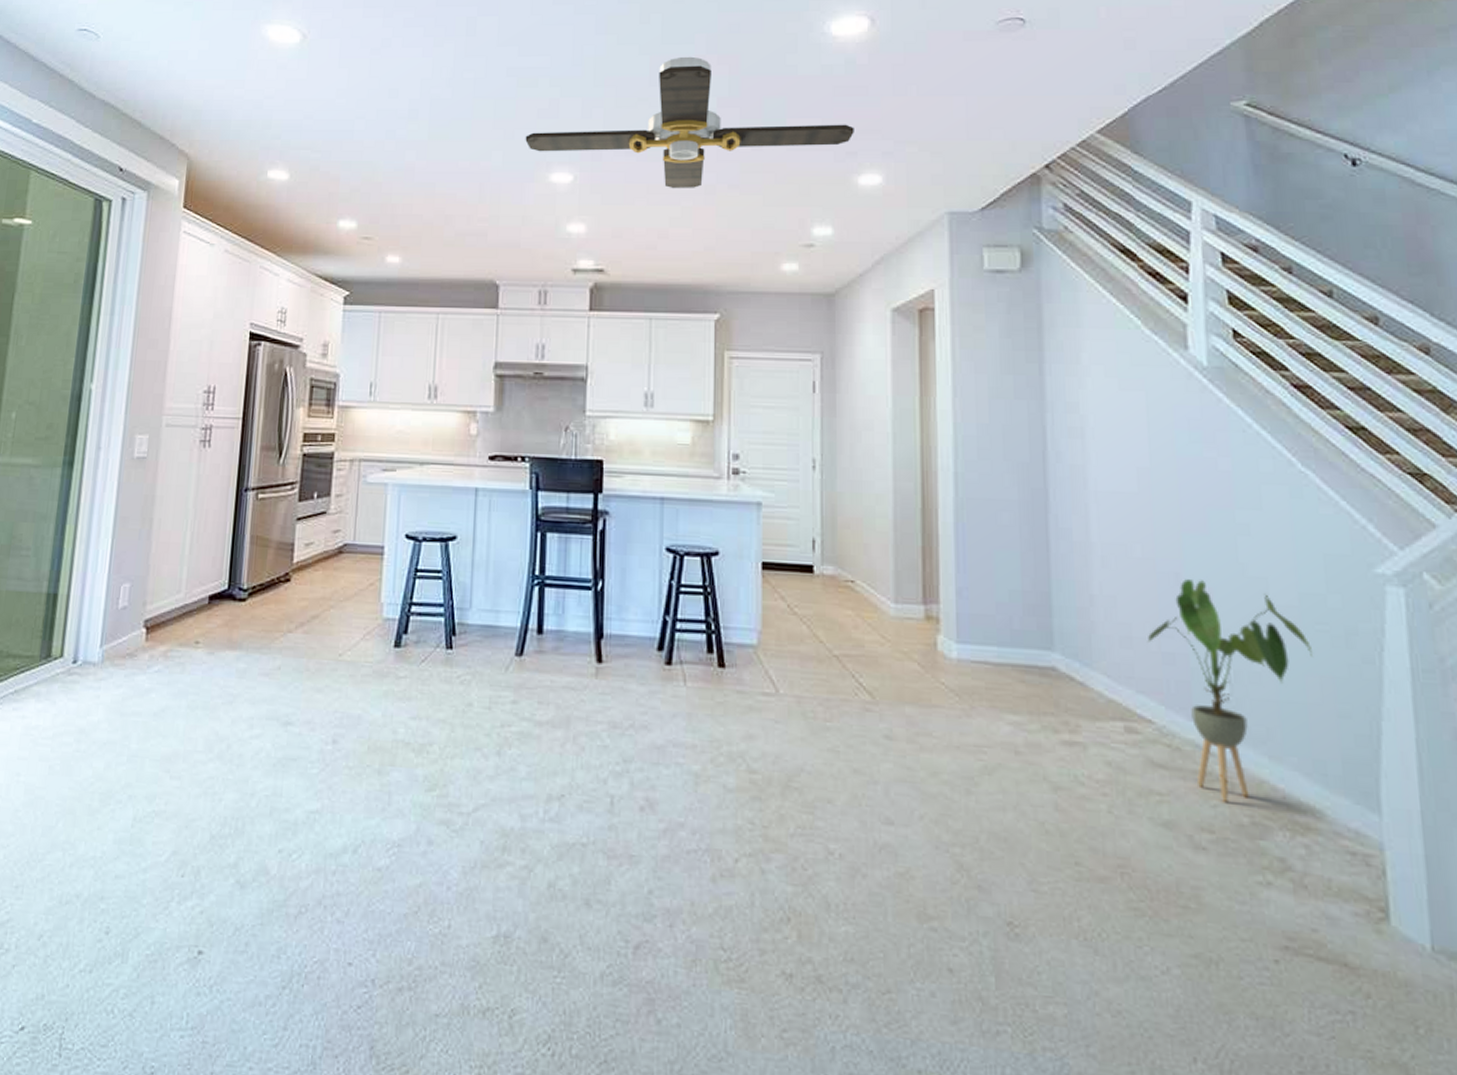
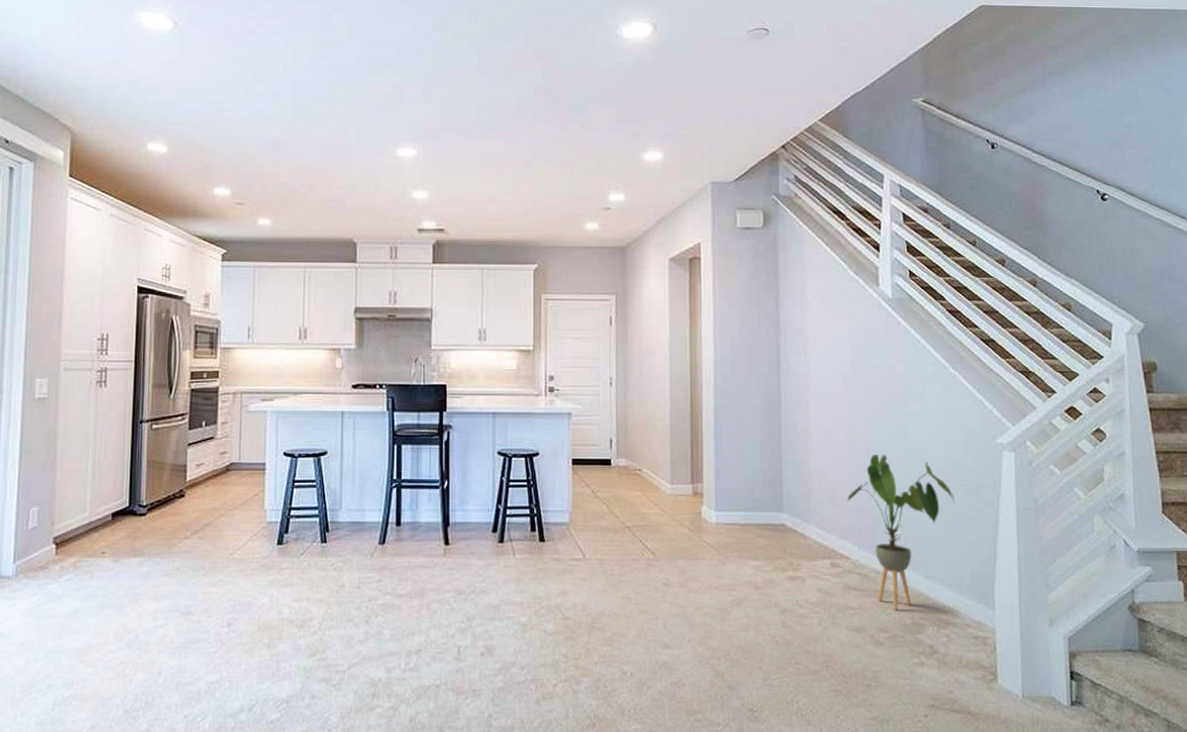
ceiling fan: present [525,56,854,189] -> none [375,51,641,163]

